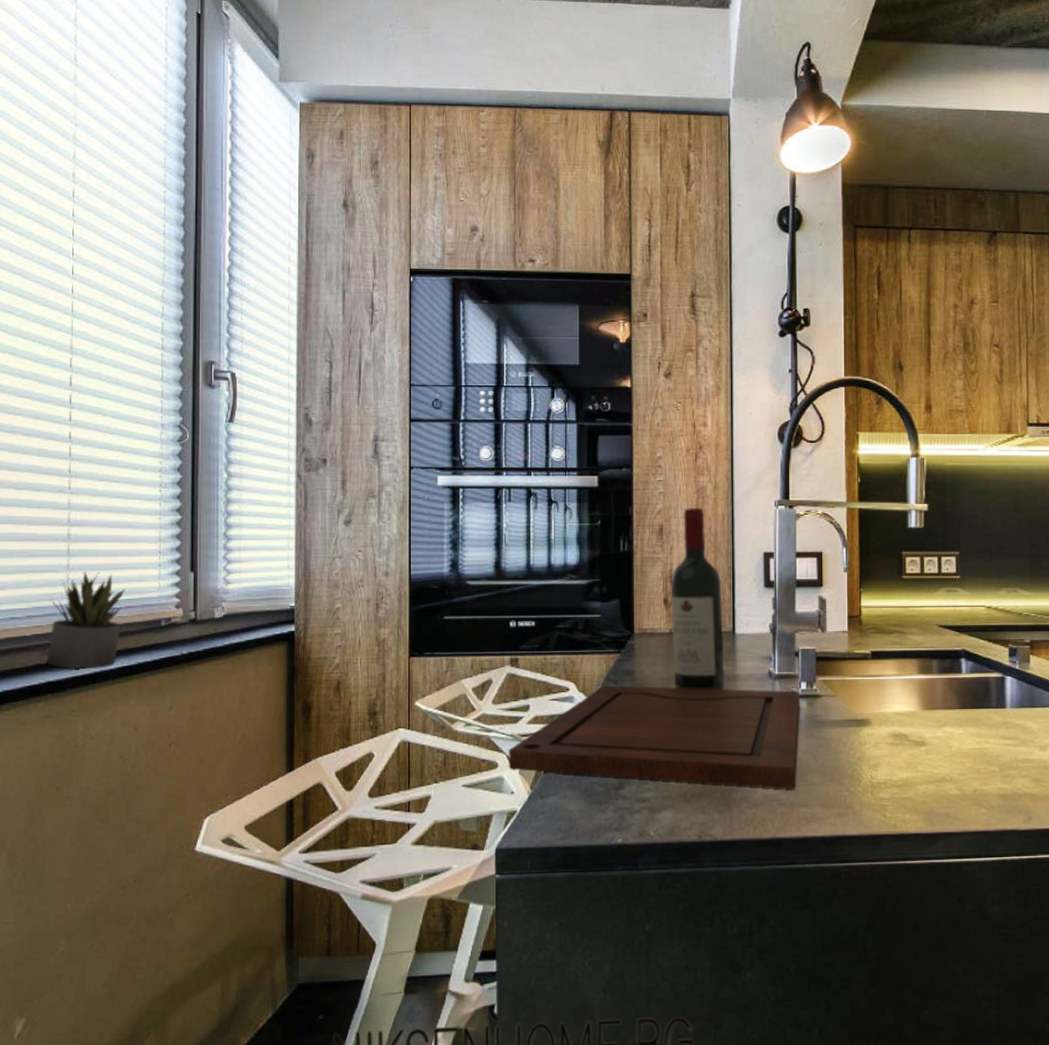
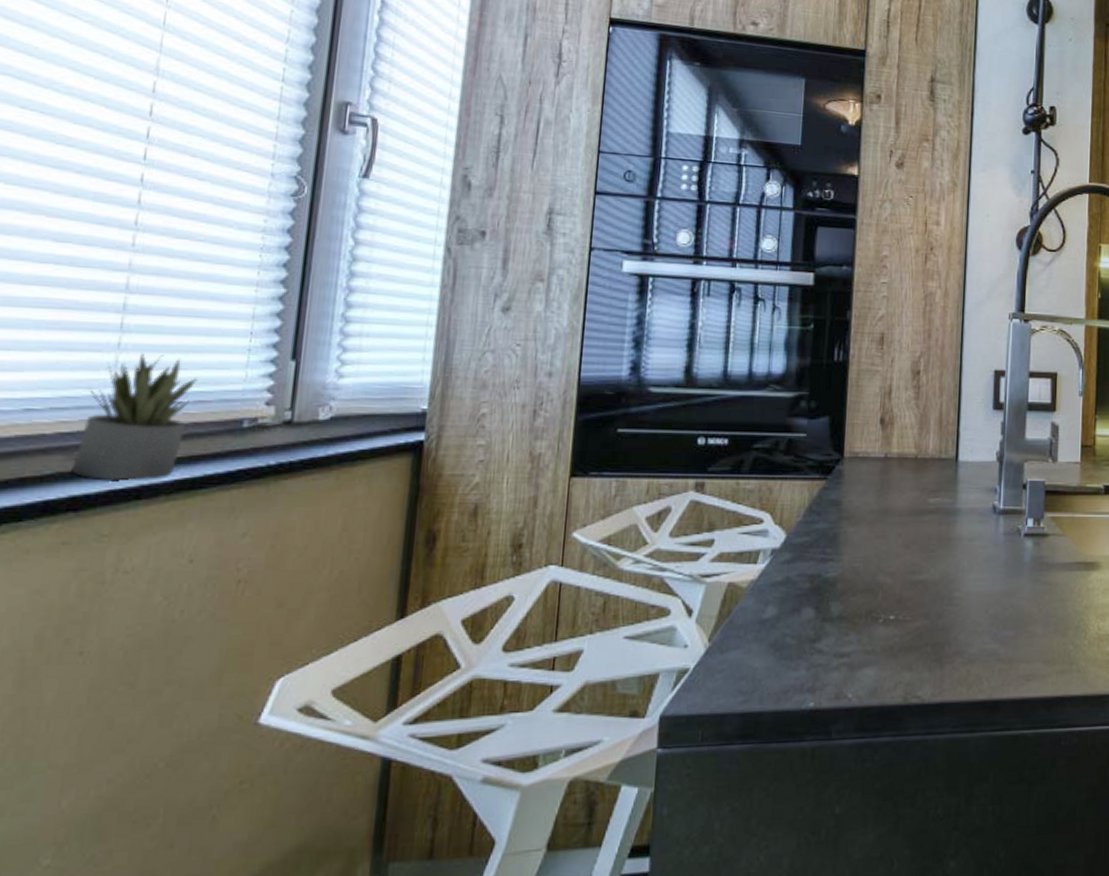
cutting board: present [508,684,800,790] -> none [683,516,1026,643]
wine bottle: present [671,507,726,691] -> none [885,314,947,526]

